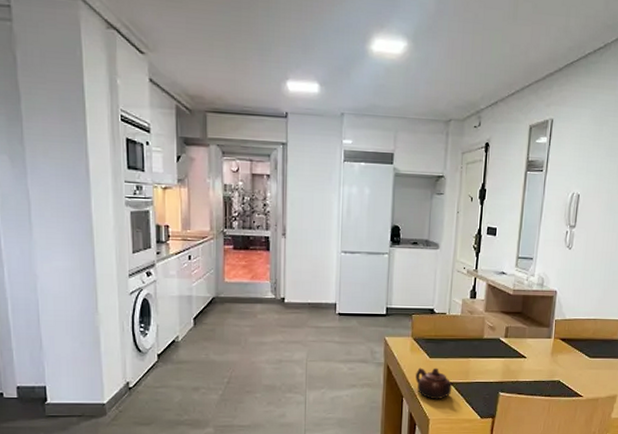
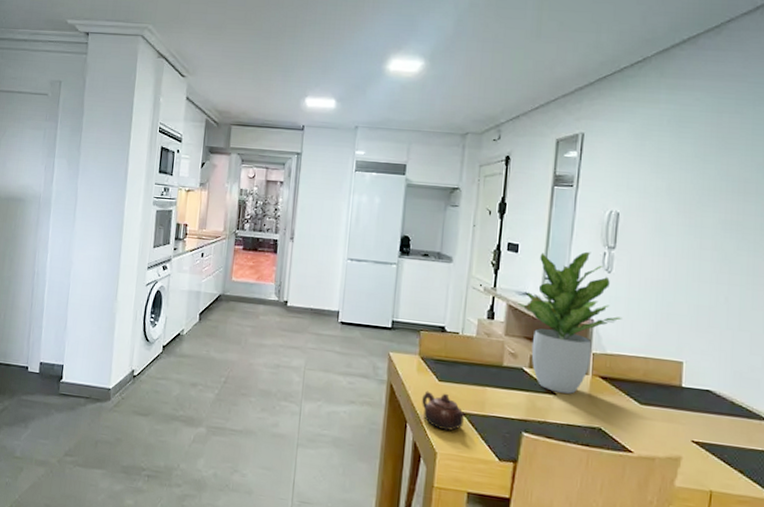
potted plant: none [494,231,579,356] -> present [516,251,622,394]

